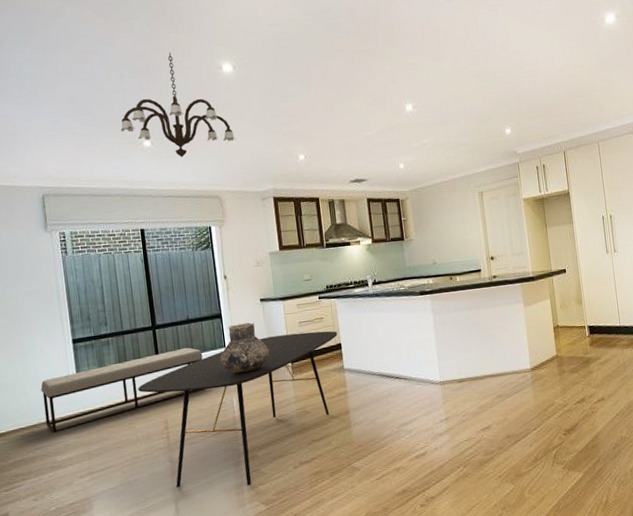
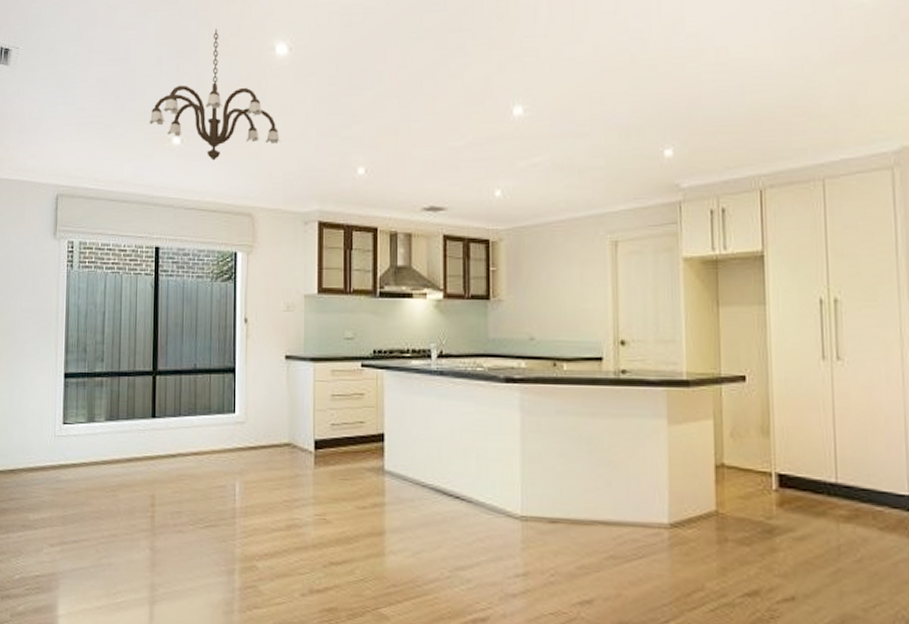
bench: present [41,347,204,434] -> none [24,404,206,485]
dining table: present [138,331,338,488] -> none [127,408,381,605]
vase: present [220,322,270,373] -> none [227,384,289,451]

